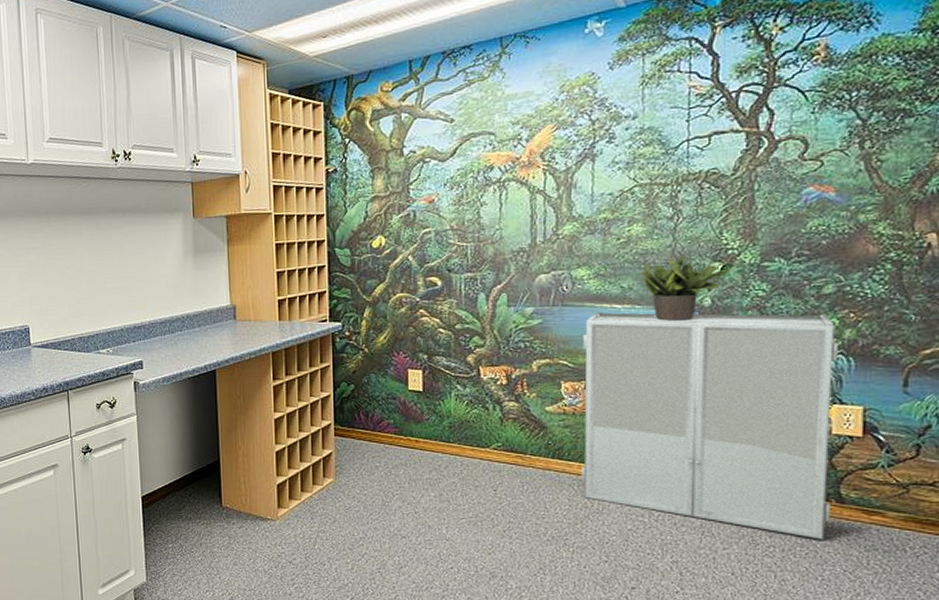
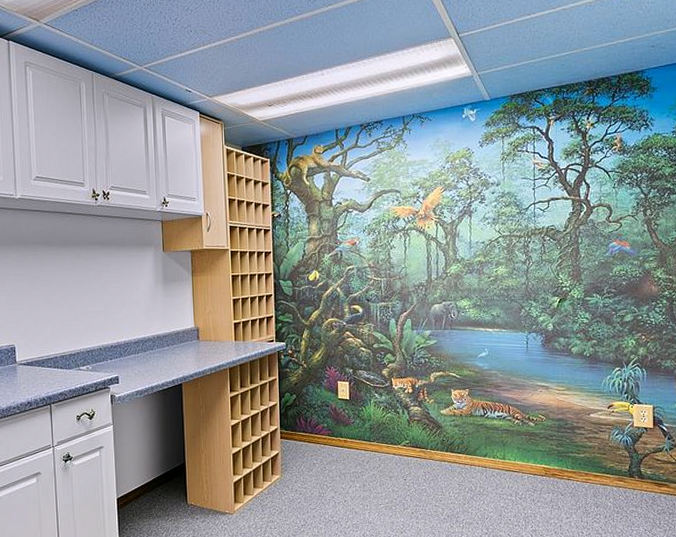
cabinet: present [581,312,838,540] -> none [466,334,635,508]
potted plant: present [640,253,735,321] -> none [505,289,568,341]

